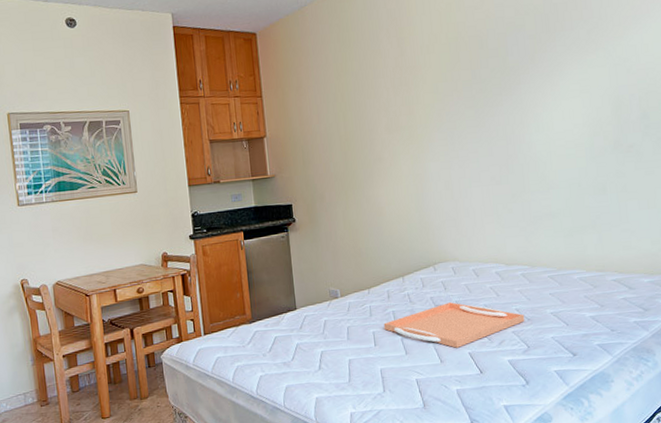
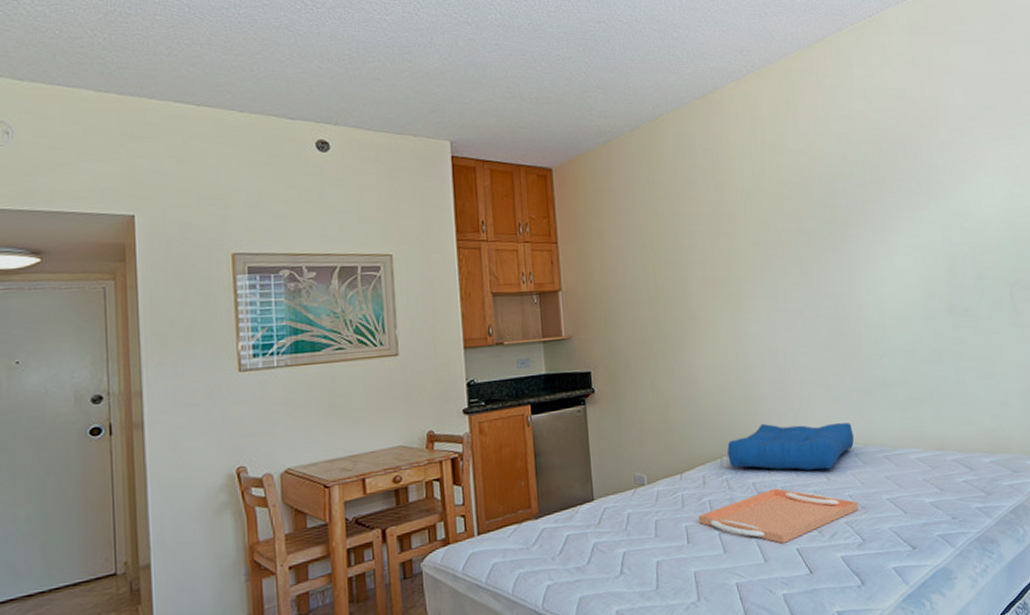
seat cushion: none [408,247,522,288] -> present [727,422,855,471]

